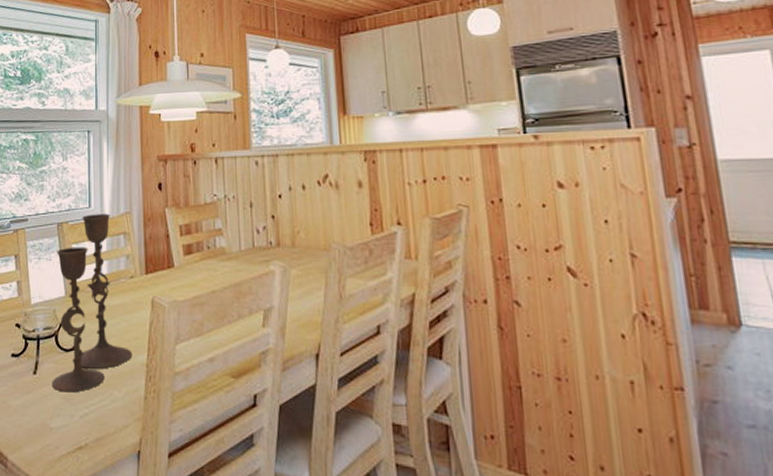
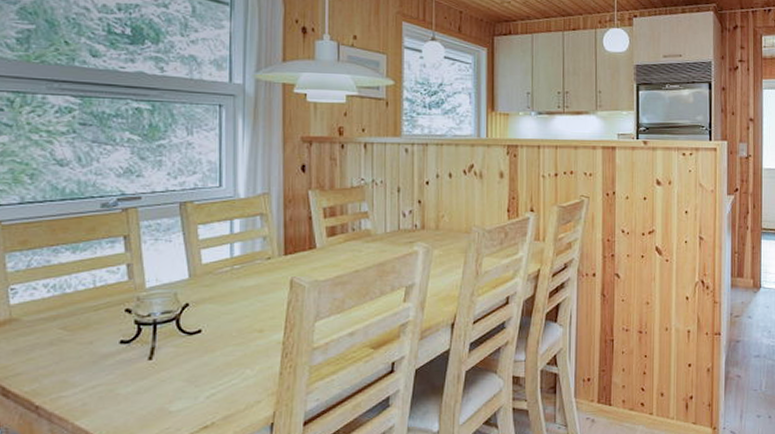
candlestick: present [51,213,133,393] -> none [171,193,268,375]

